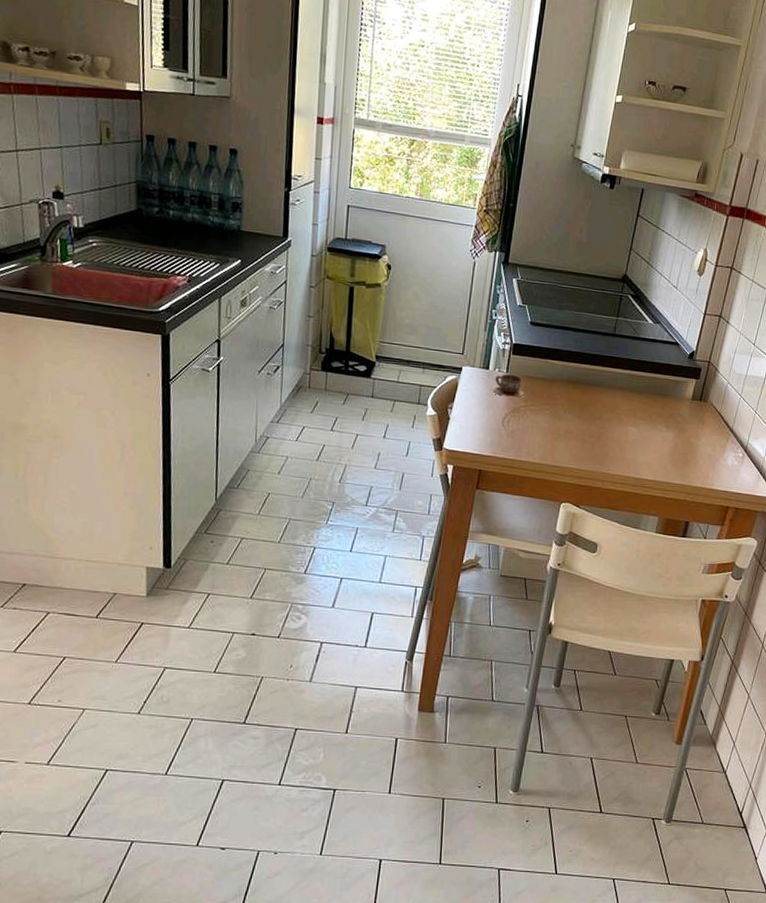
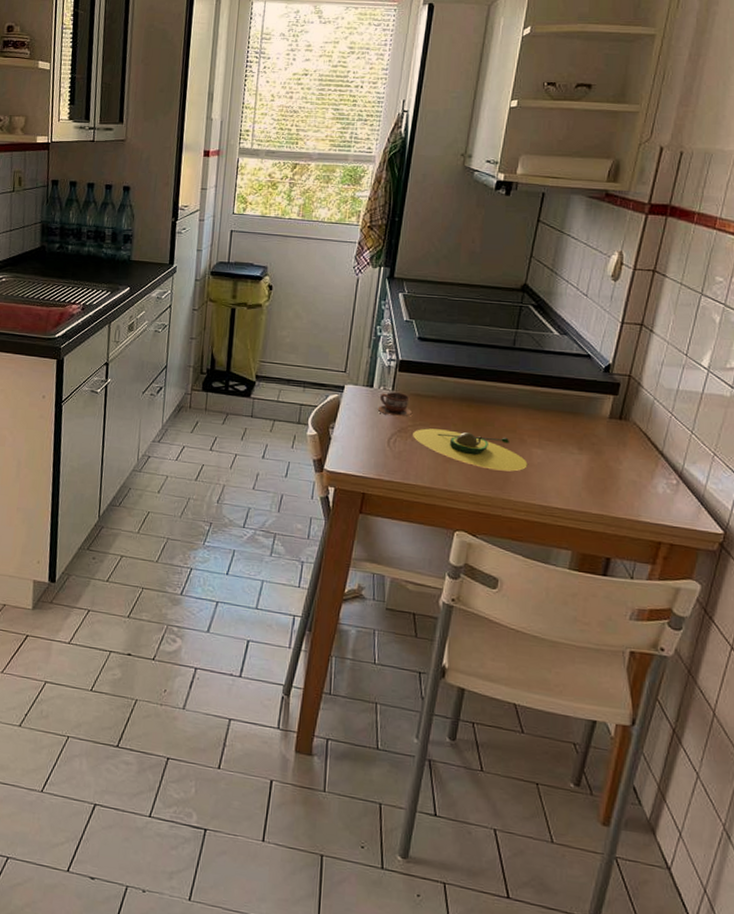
avocado: none [525,408,624,448] -> present [413,428,528,472]

